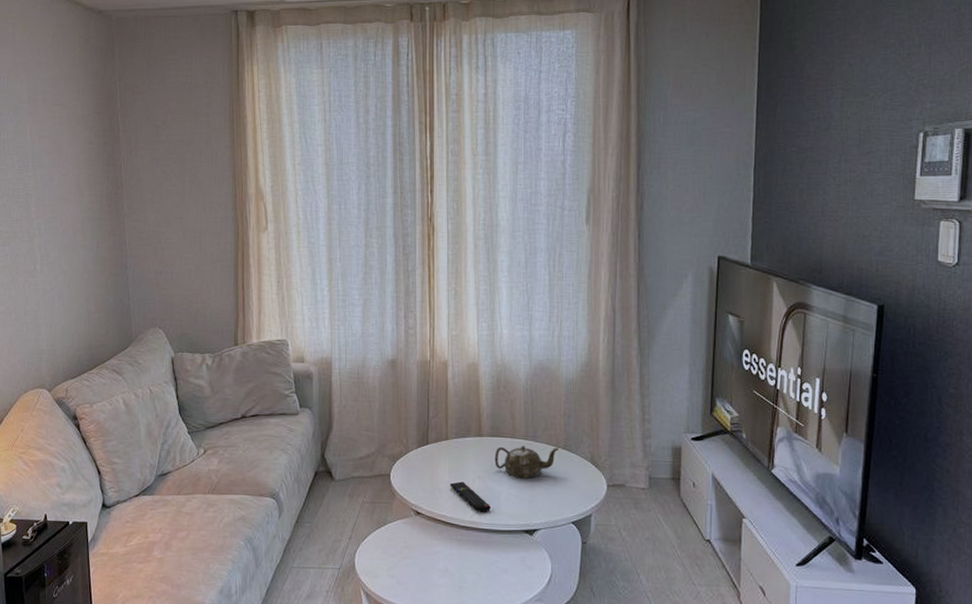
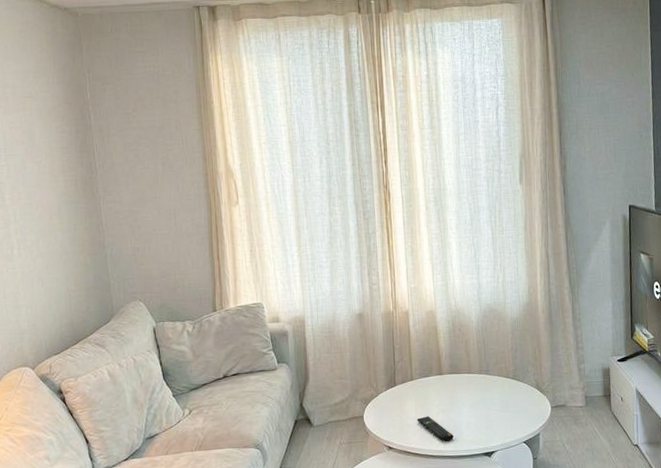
teapot: present [494,446,559,479] -> none [454,379,509,408]

